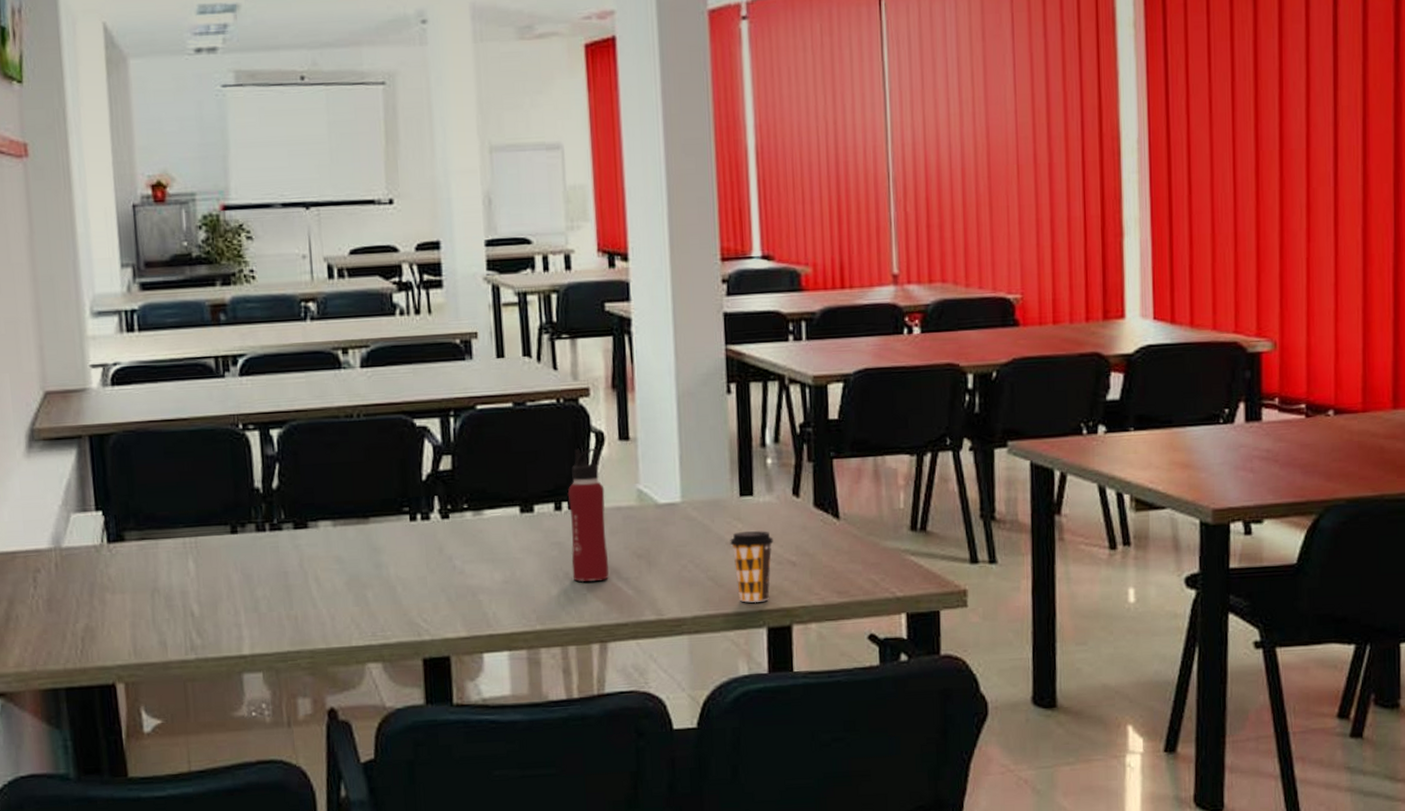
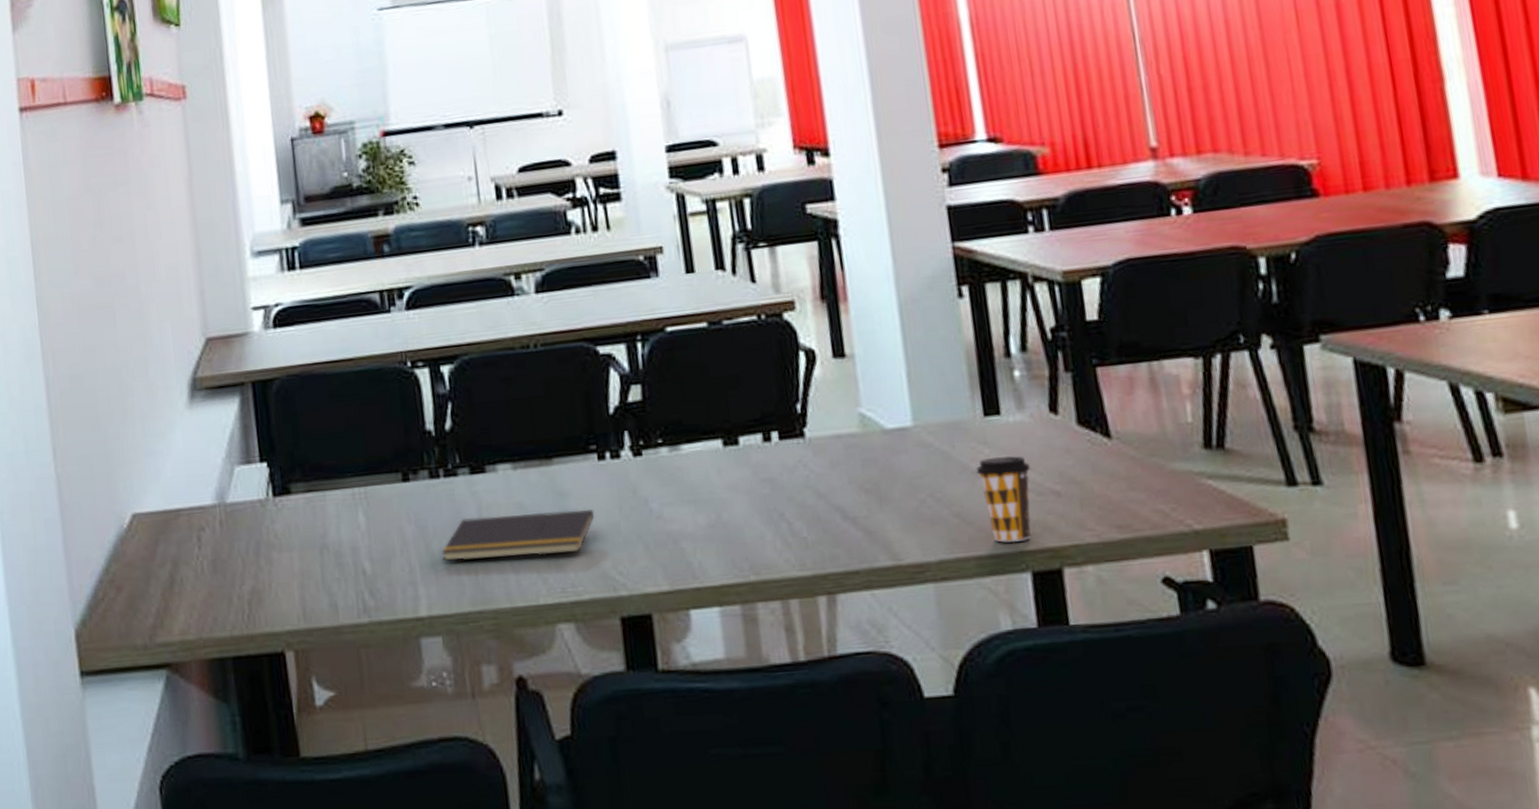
notepad: none [265,564,405,606] -> present [441,509,595,562]
water bottle: present [567,447,609,582] -> none [776,368,833,523]

